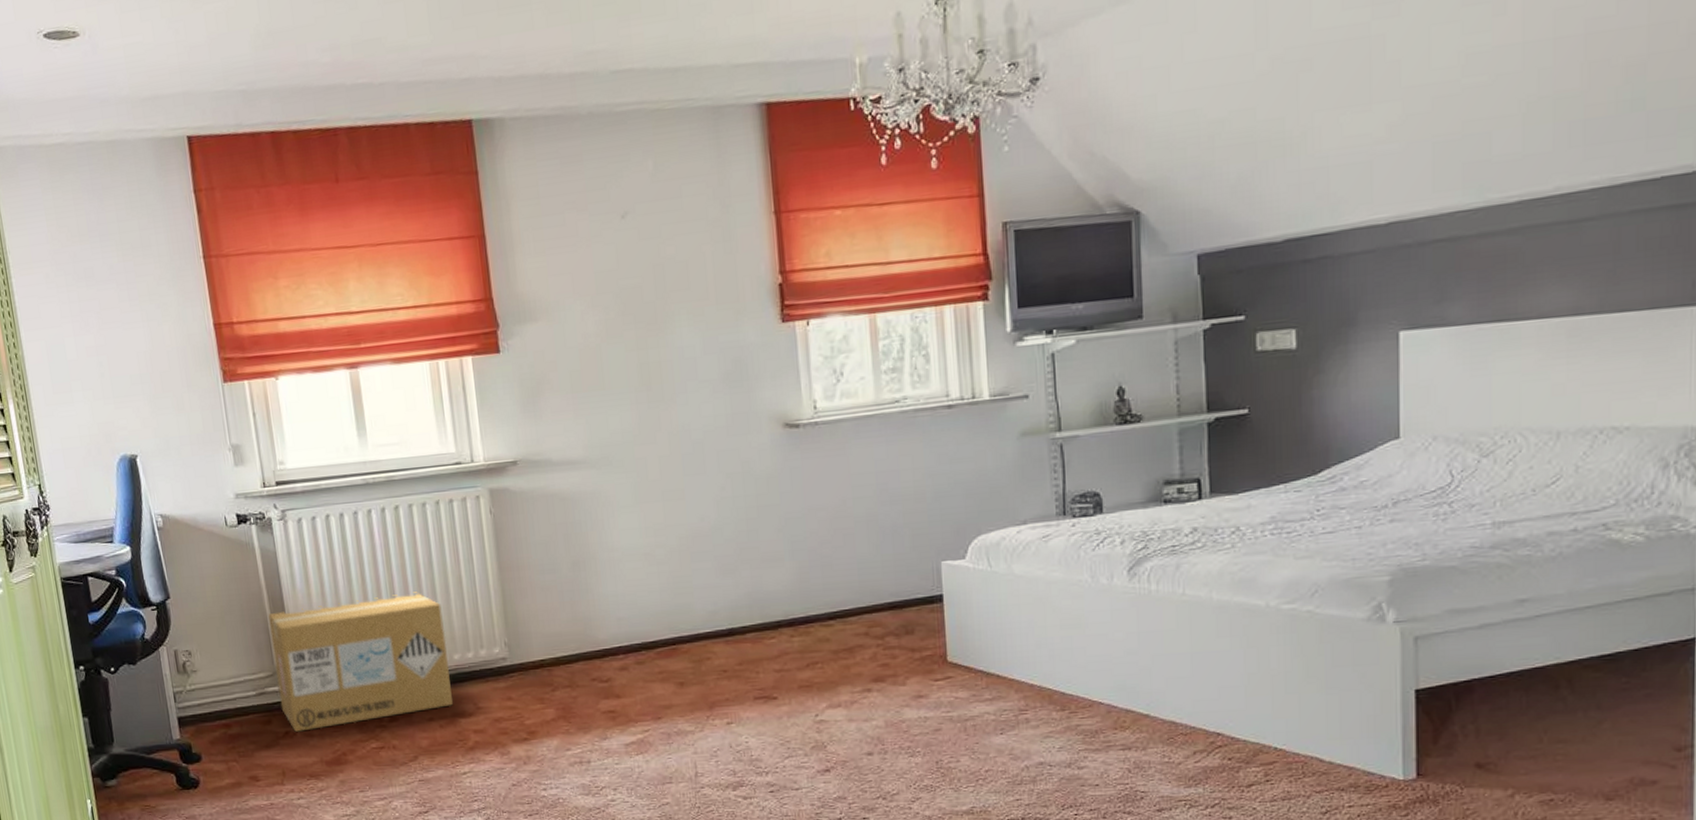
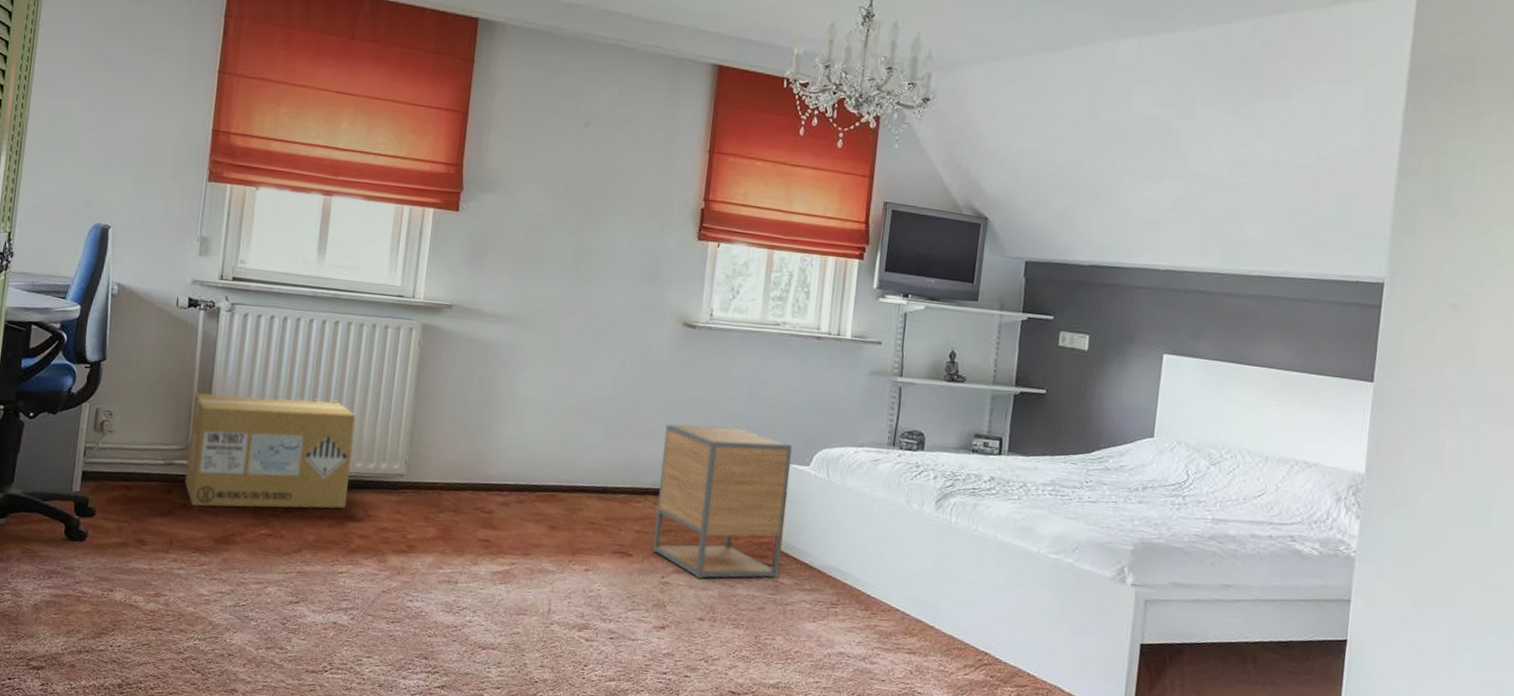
nightstand: none [786,531,952,711] -> present [652,424,793,579]

